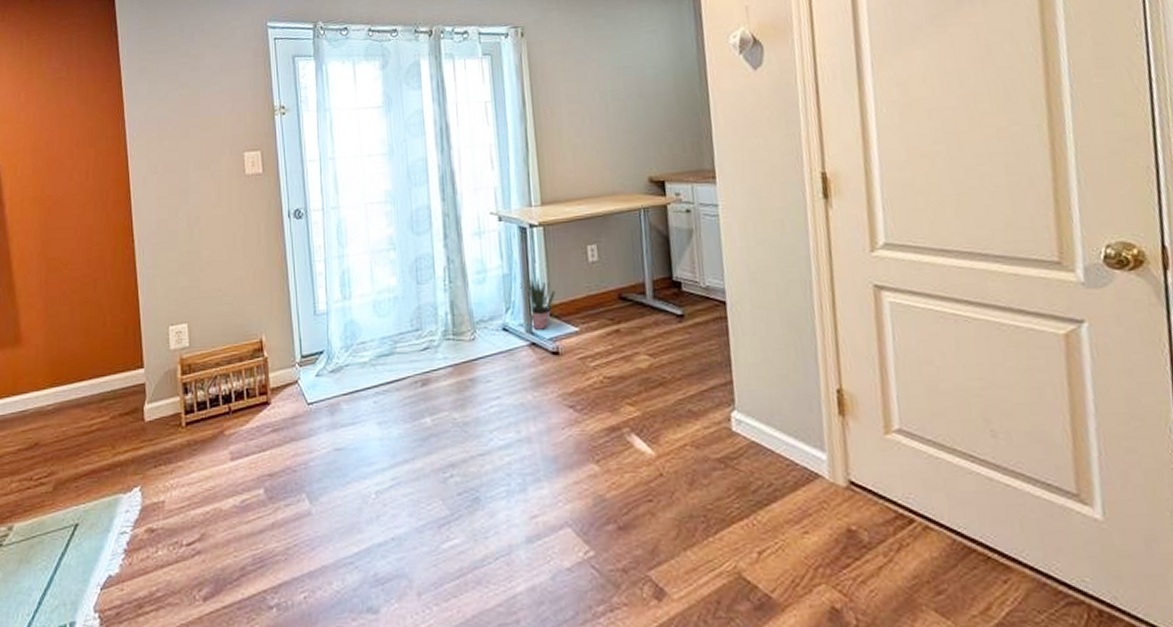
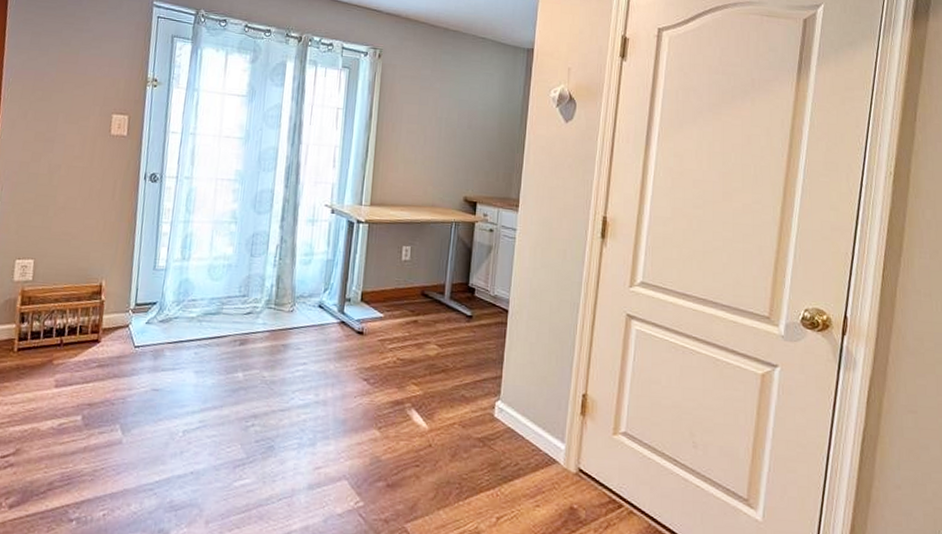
potted plant: present [519,278,556,330] -> none [340,266,369,312]

